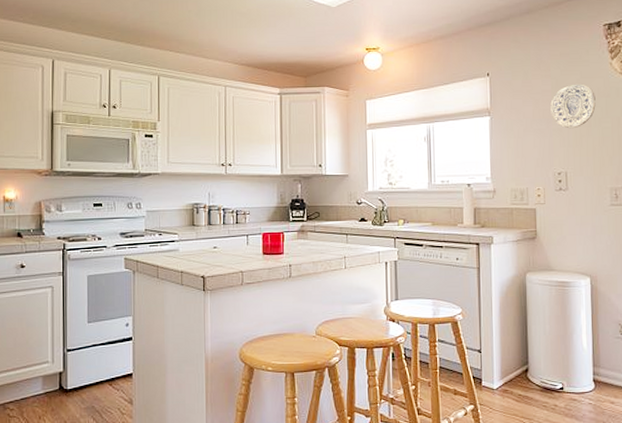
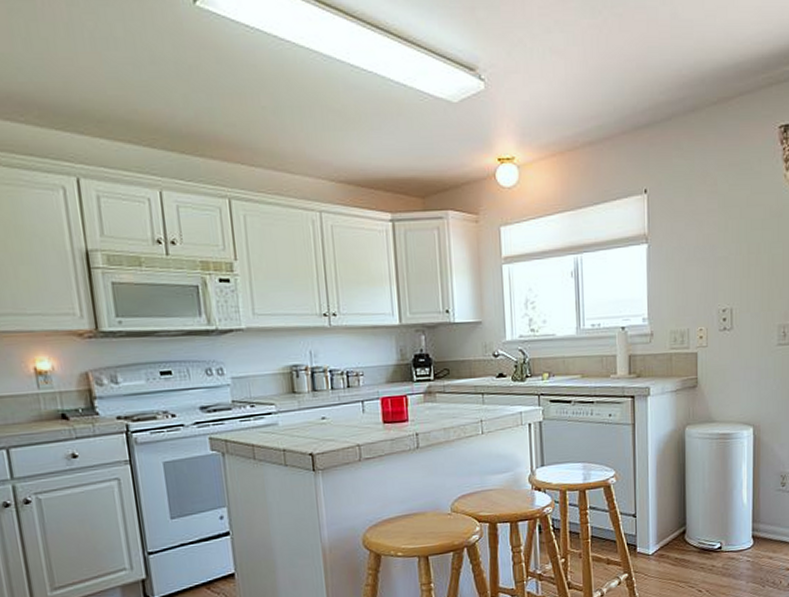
decorative plate: present [550,84,596,129] -> none [716,201,767,257]

